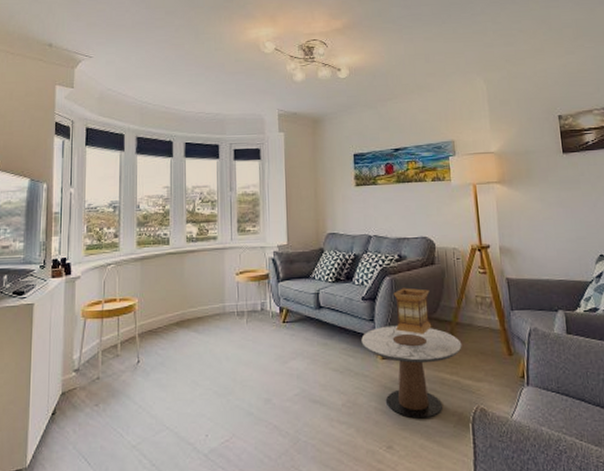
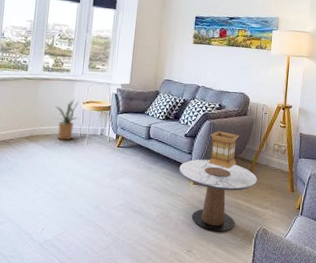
house plant: none [204,269,232,322] -> present [53,98,80,140]

